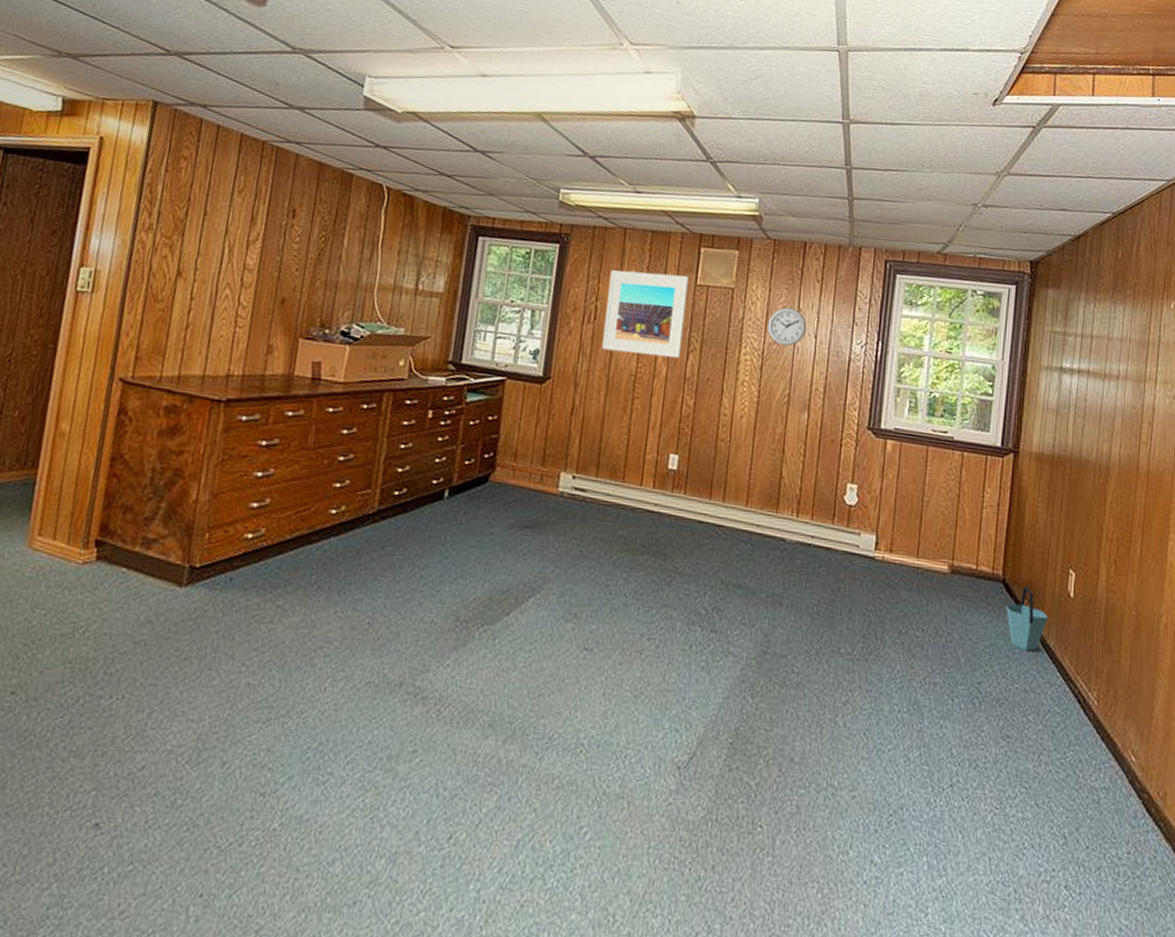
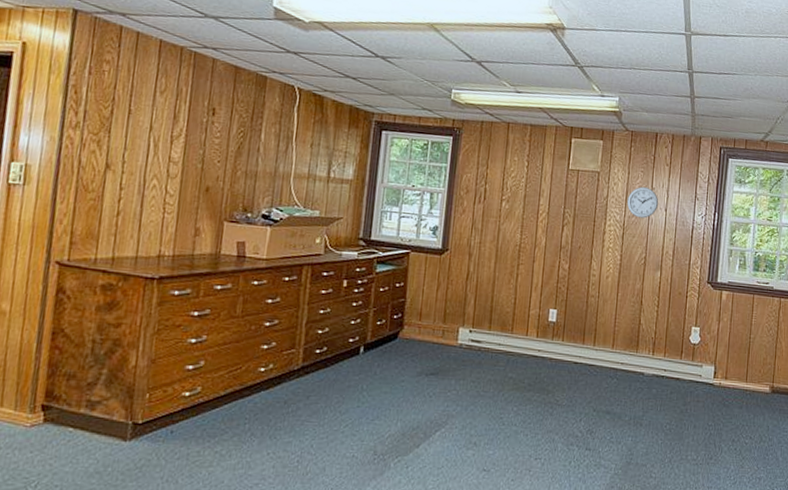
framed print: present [601,270,689,359] -> none [491,158,562,231]

